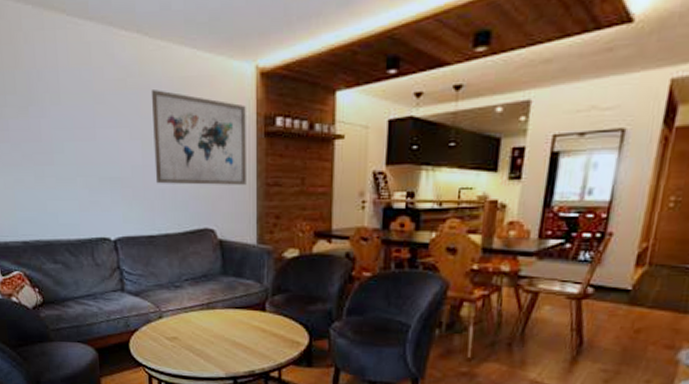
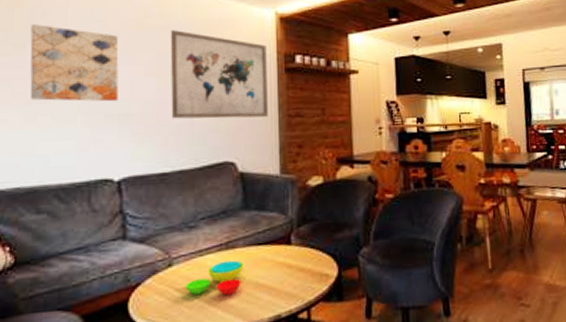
wall art: none [30,86,109,165] -> present [30,25,119,102]
bowl: none [173,319,223,349] -> present [185,260,244,296]

